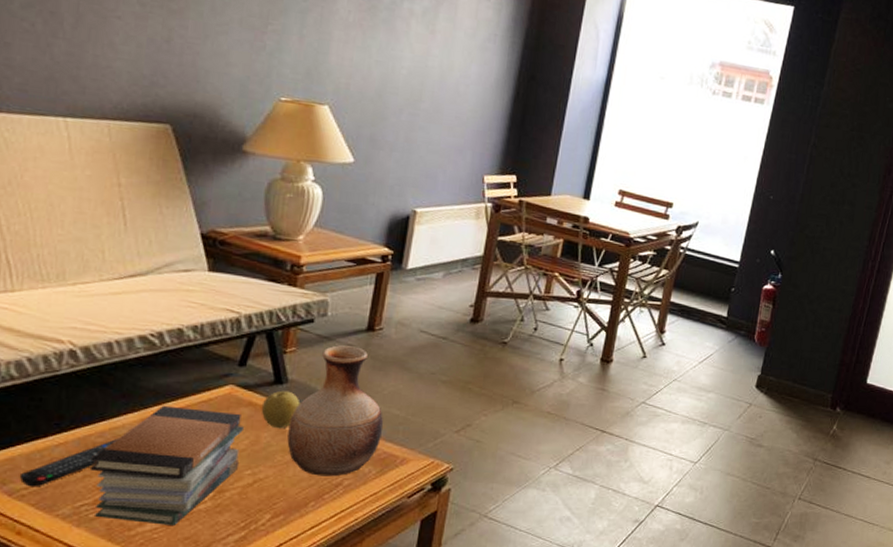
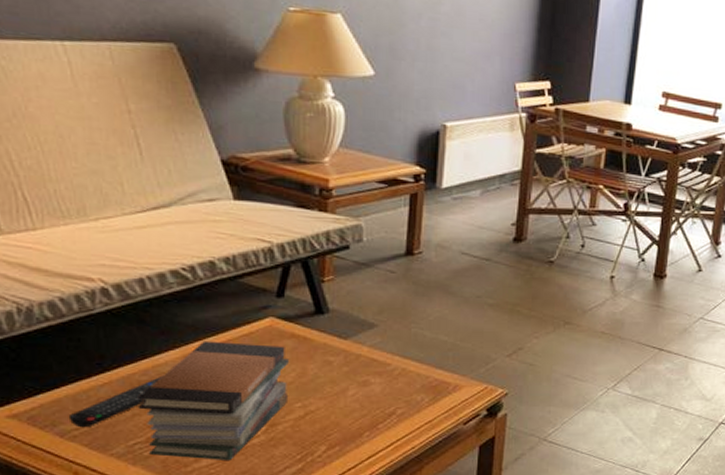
fruit: present [261,390,301,429] -> none [304,321,344,360]
vase: present [287,345,384,477] -> none [335,272,432,406]

